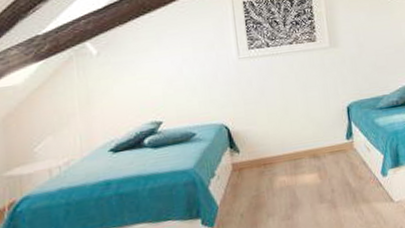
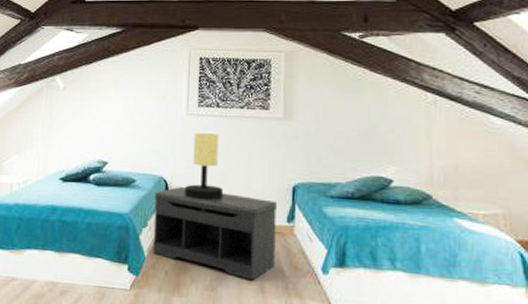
bench: none [218,123,342,202] -> present [152,186,278,281]
table lamp: none [248,72,285,138] -> present [185,133,223,200]

